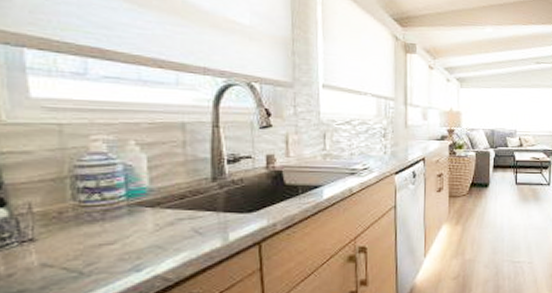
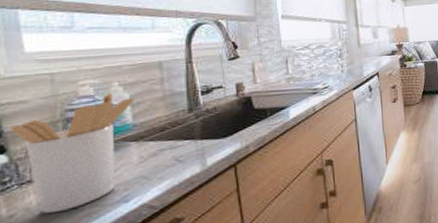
utensil holder: none [13,152,152,277] -> present [11,93,135,214]

